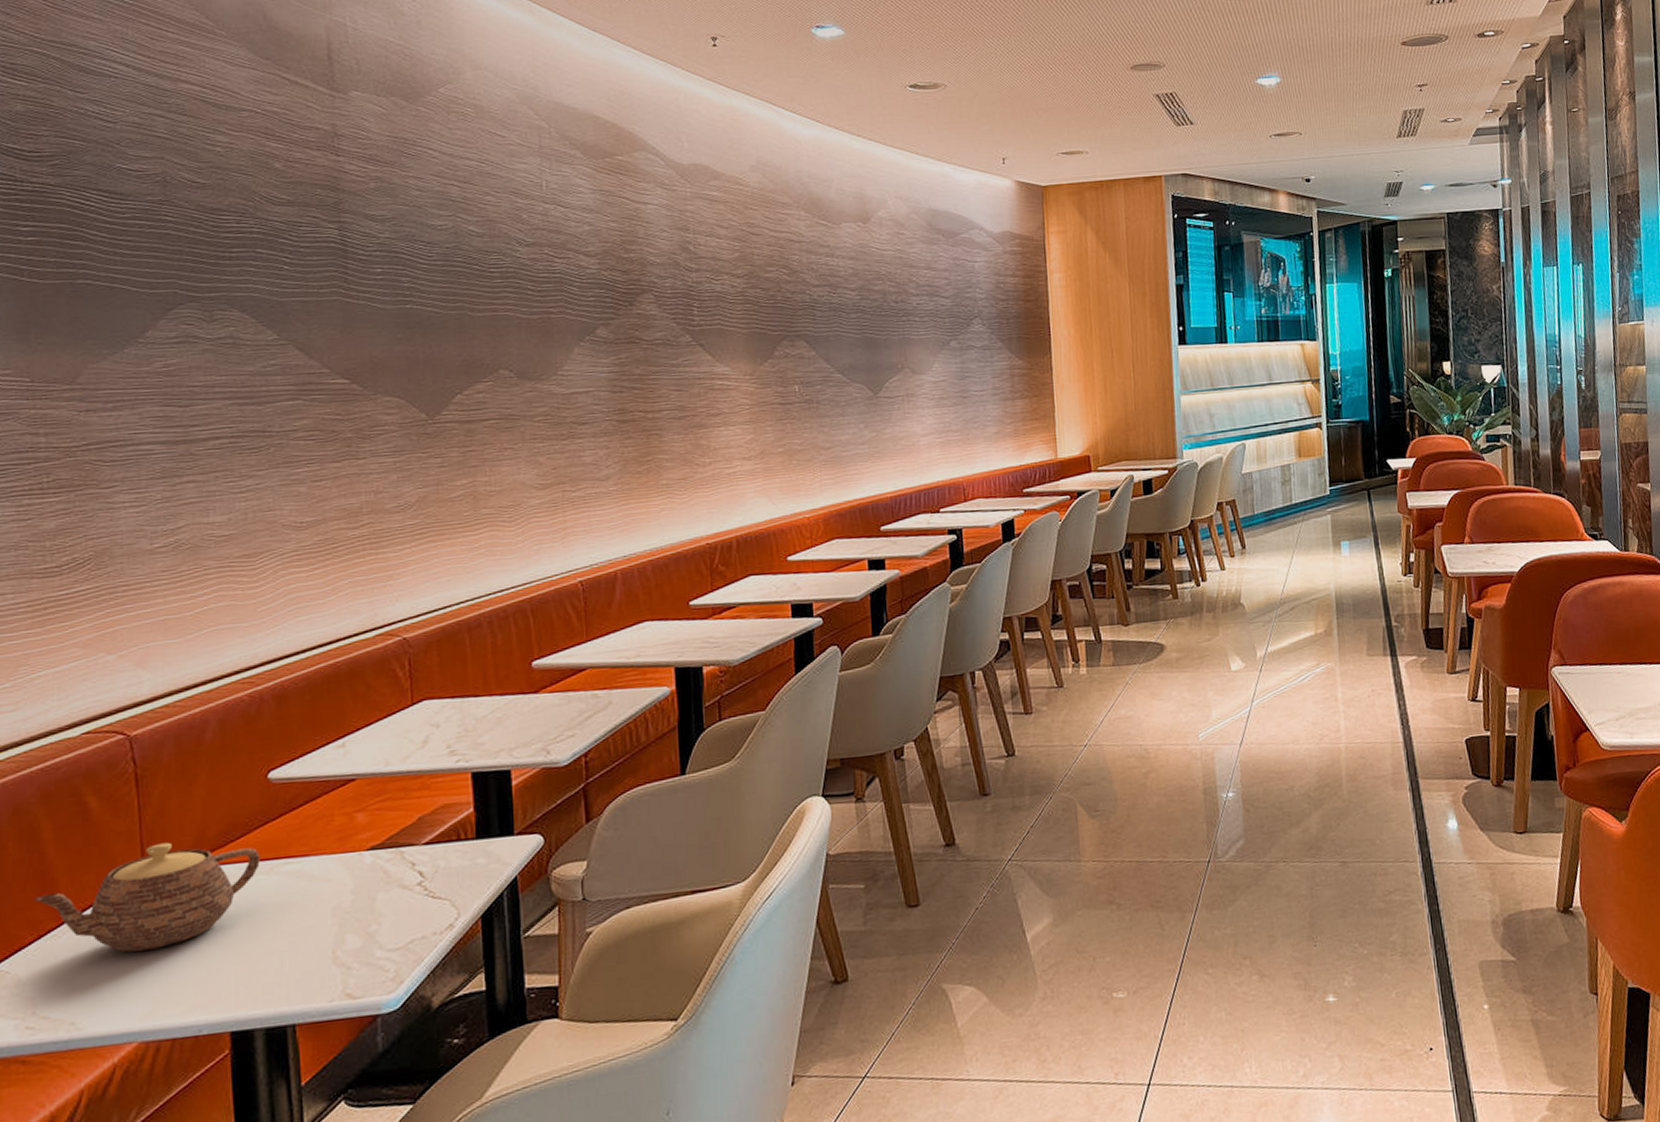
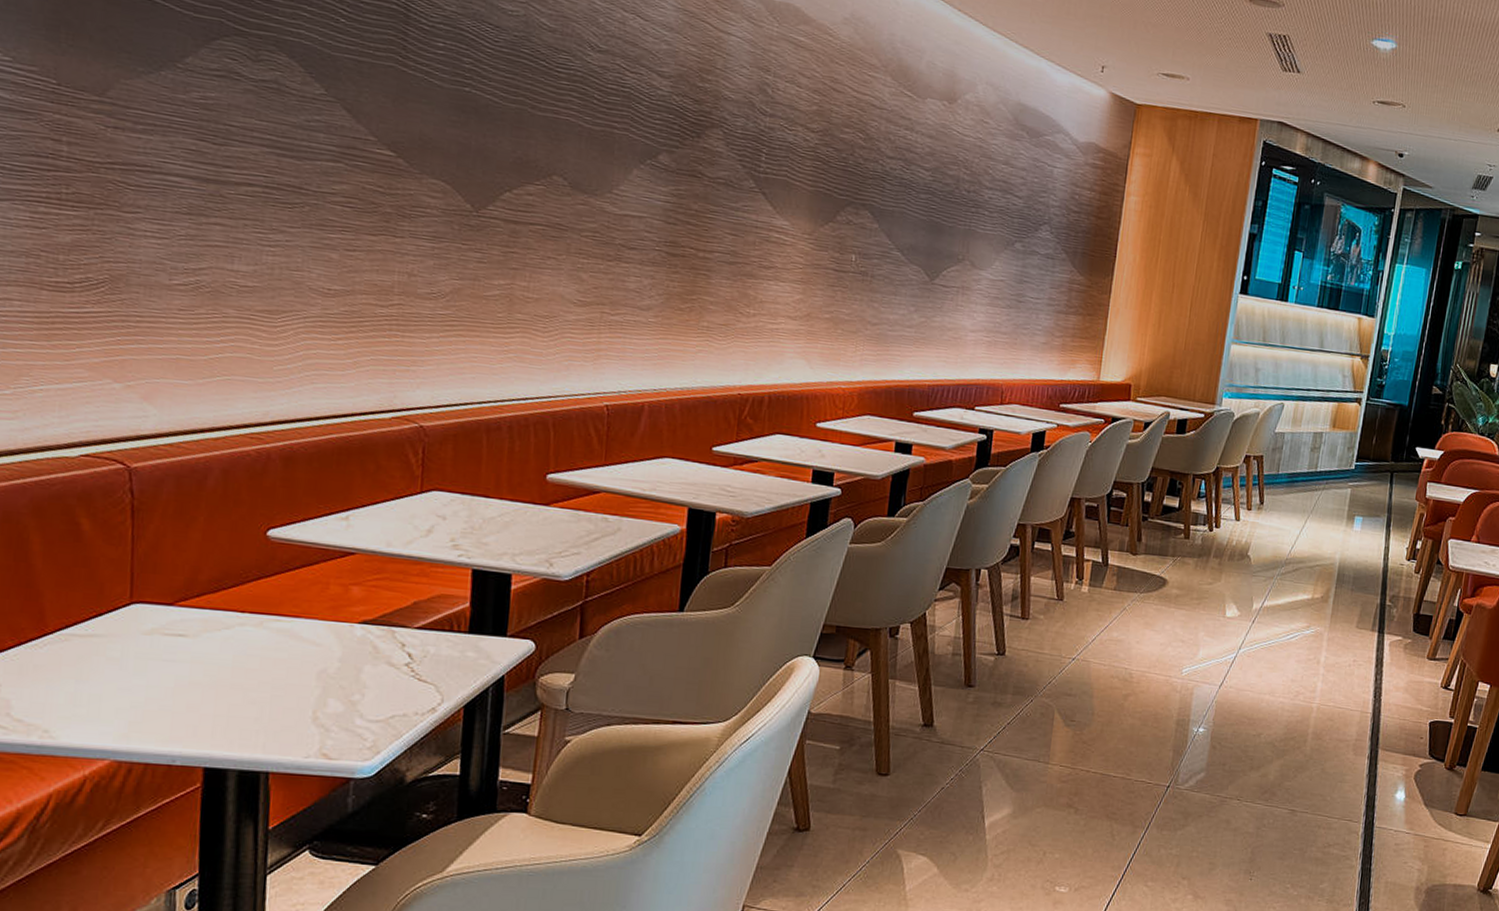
teapot: present [35,842,260,953] -> none [18,577,251,677]

